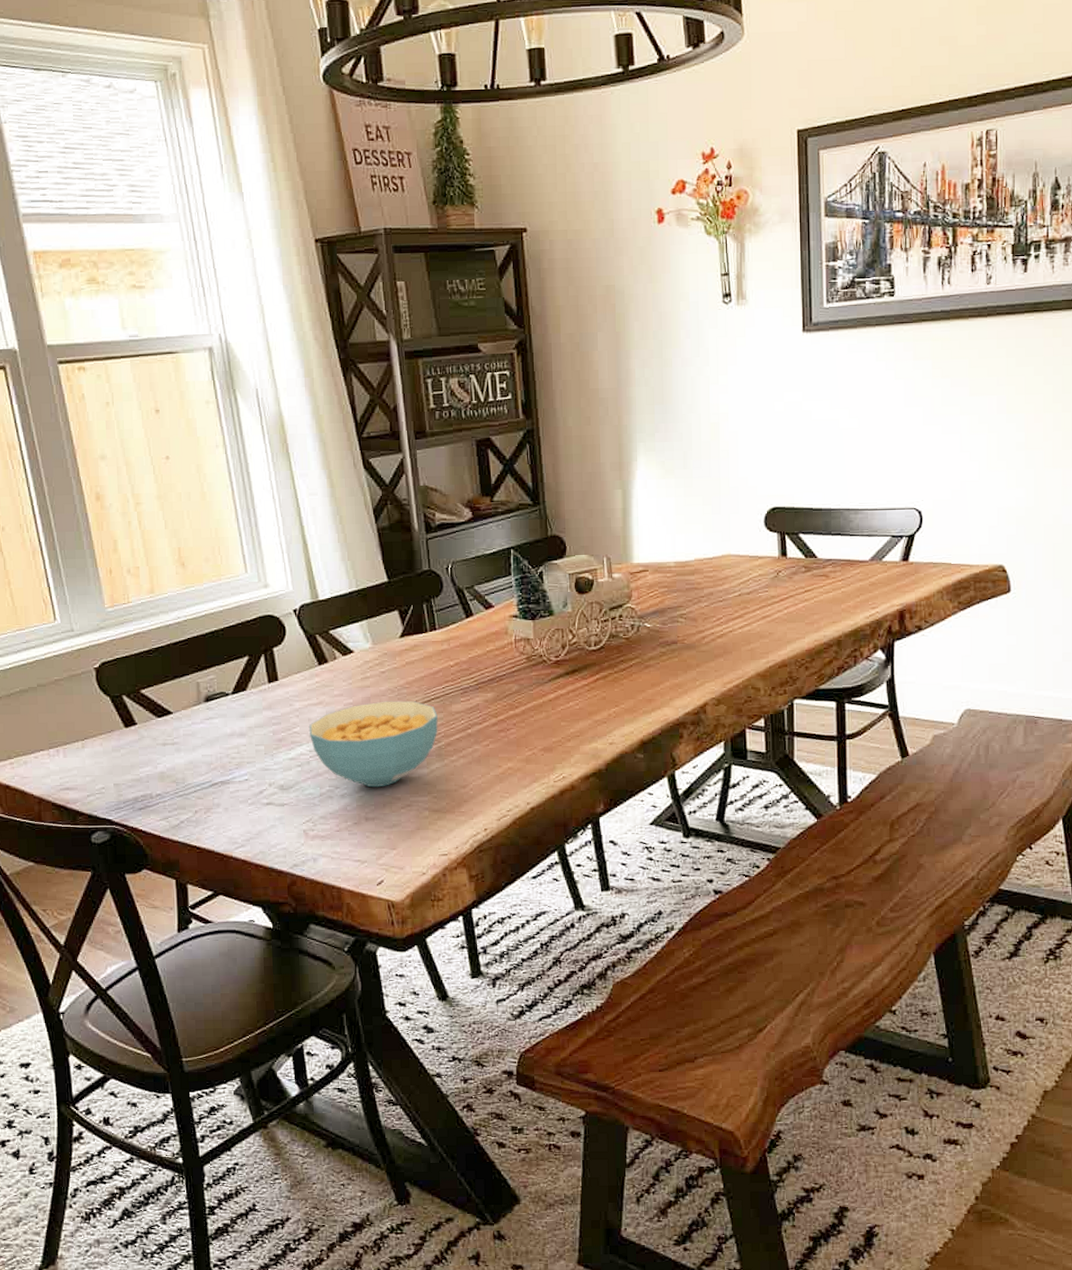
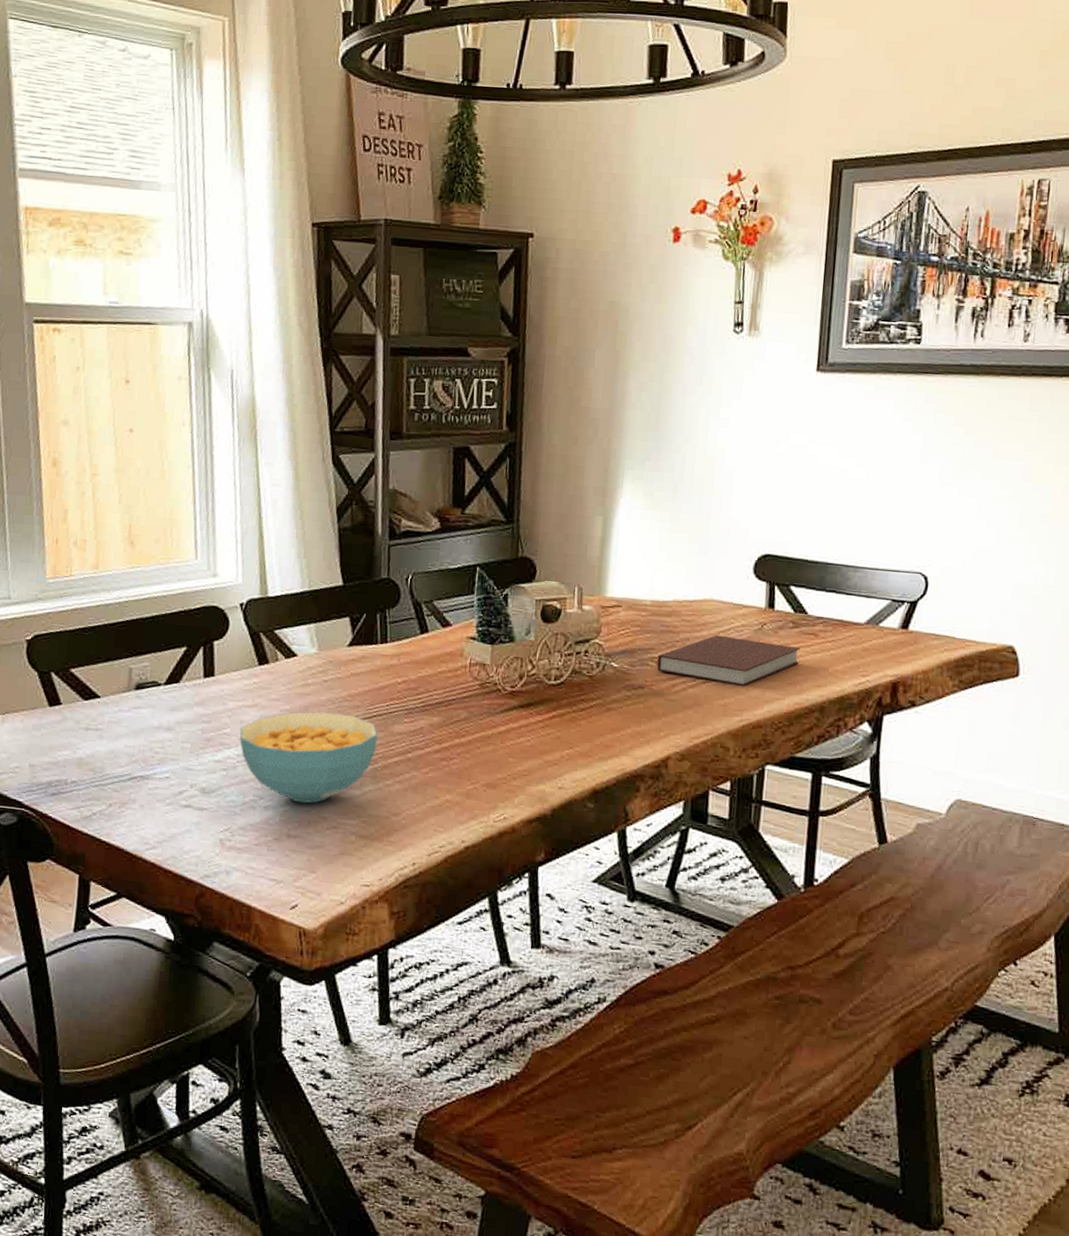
notebook: none [686,586,814,631] -> present [657,635,800,686]

